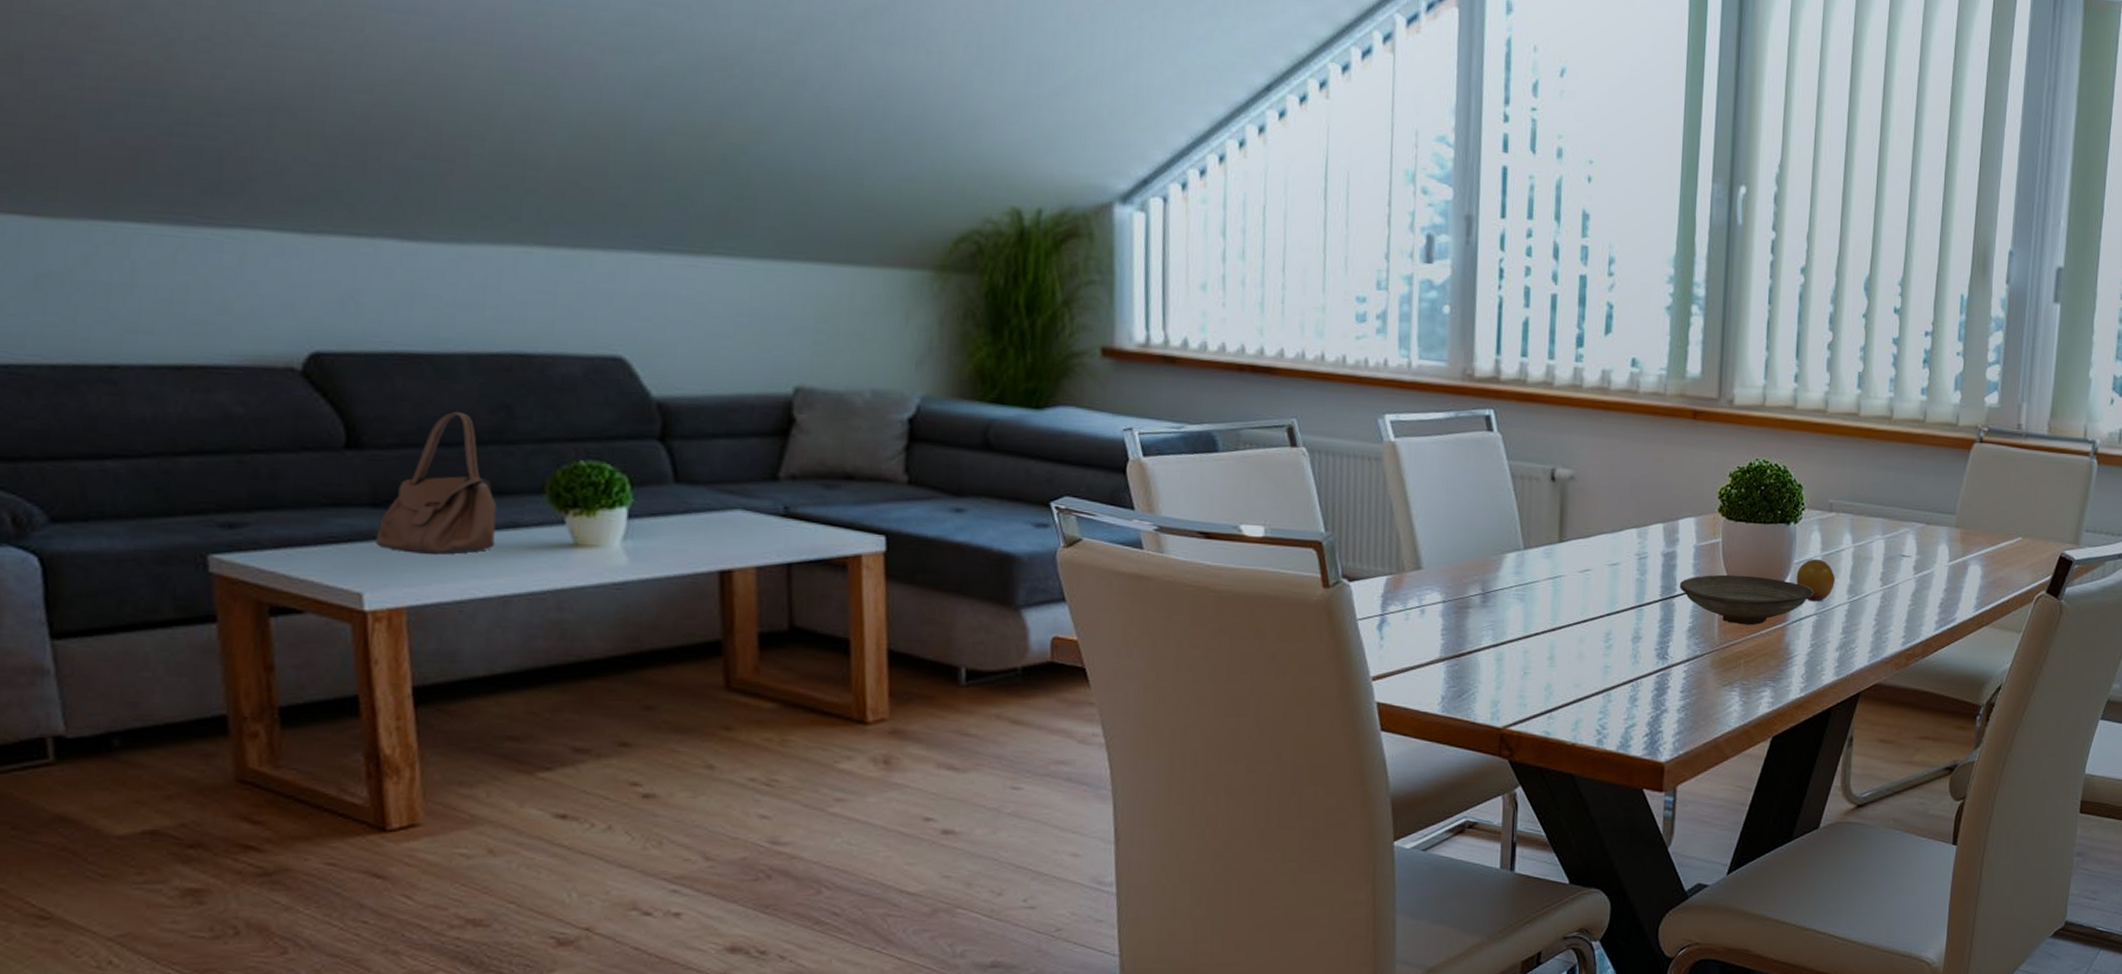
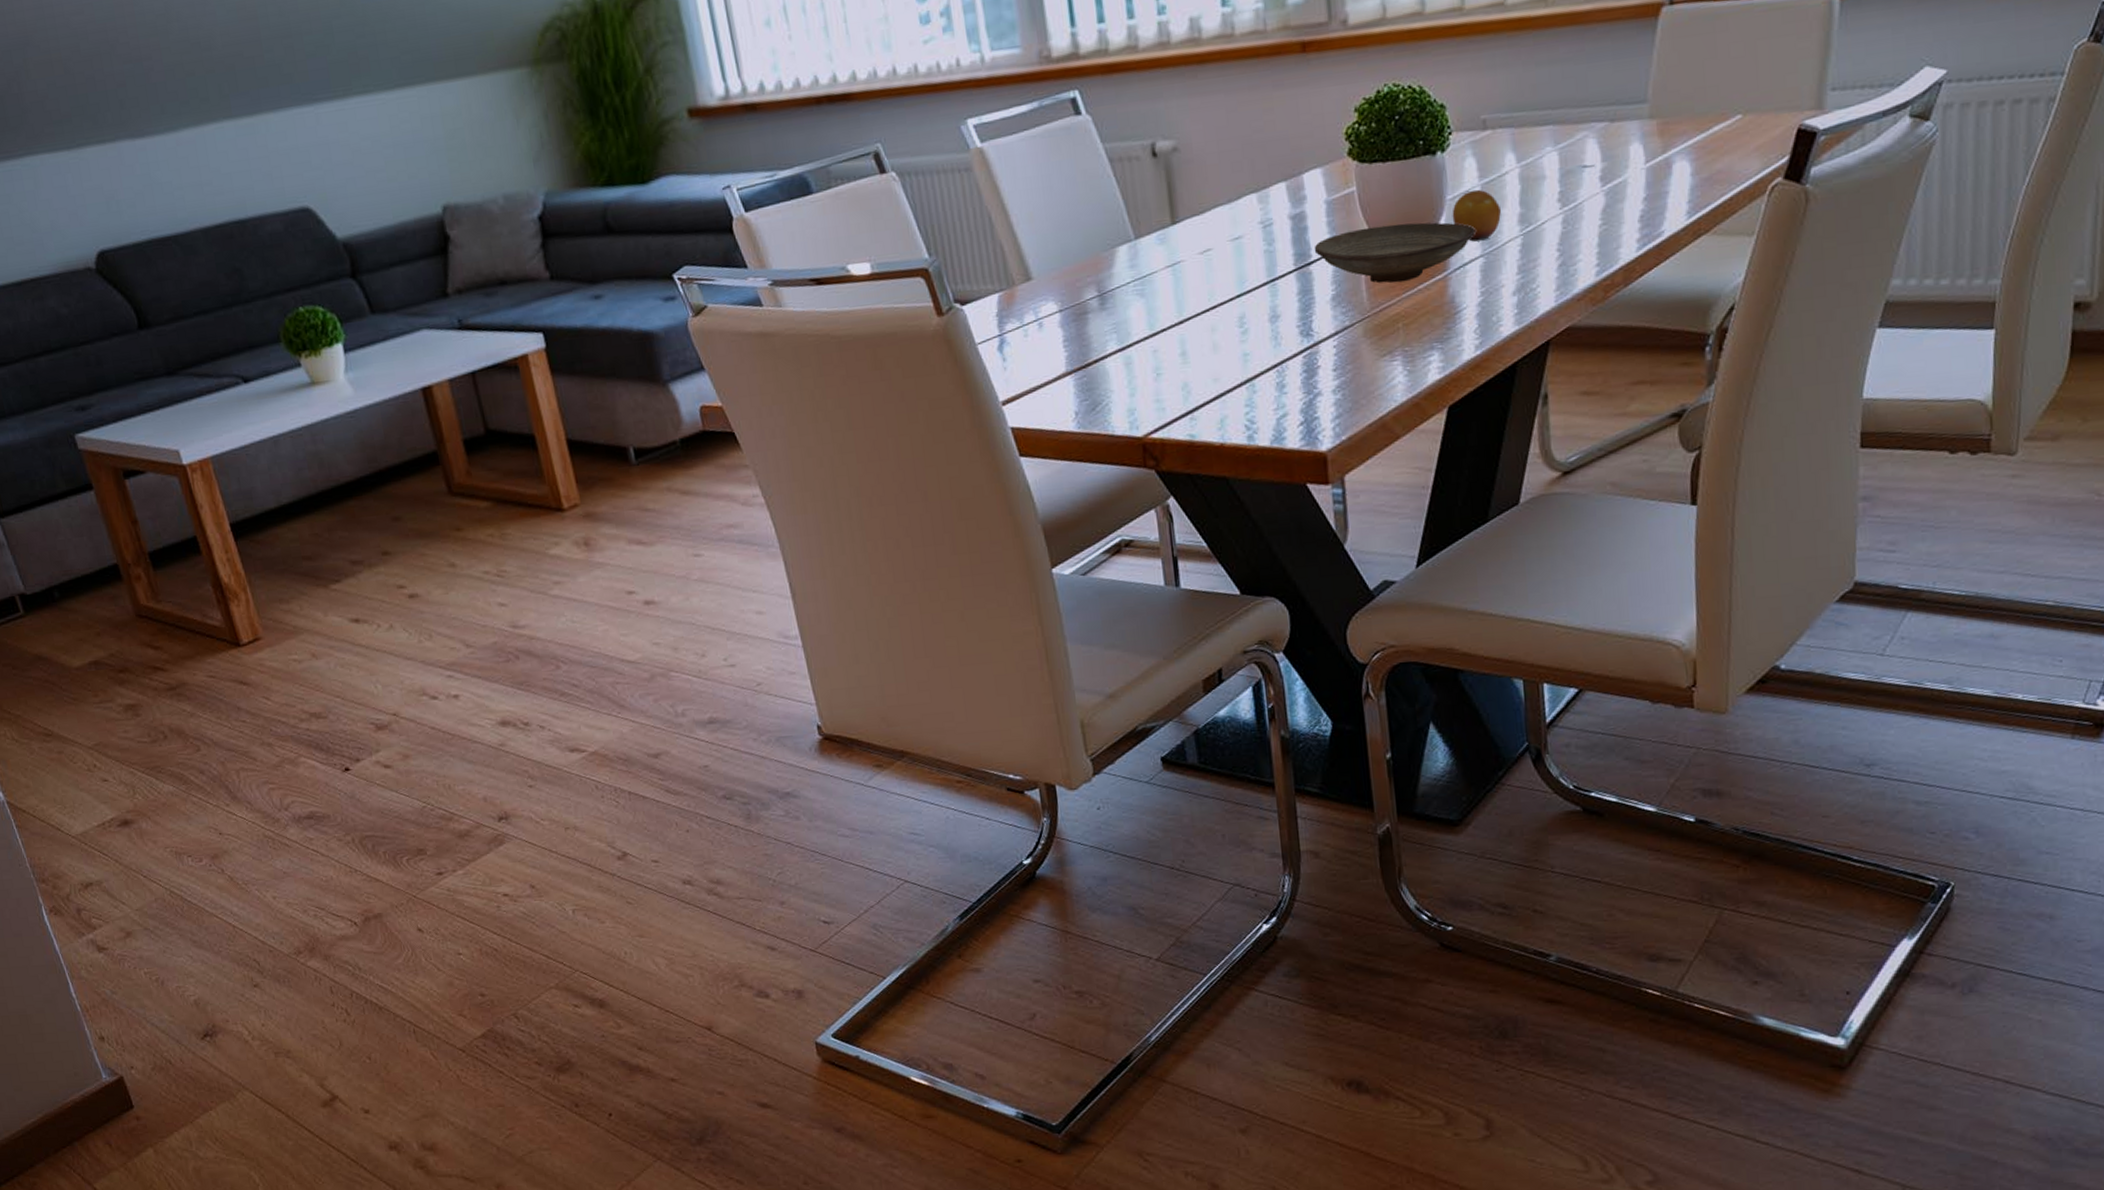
handbag: present [375,411,497,555] -> none [176,281,257,410]

